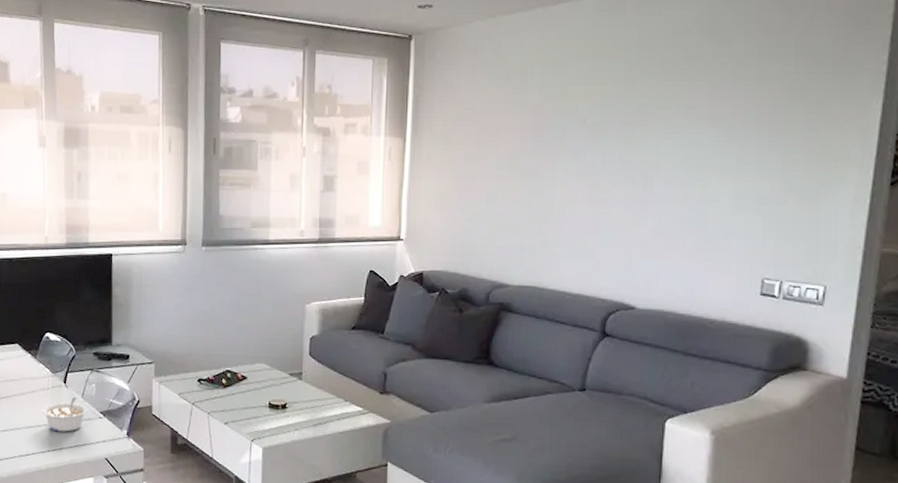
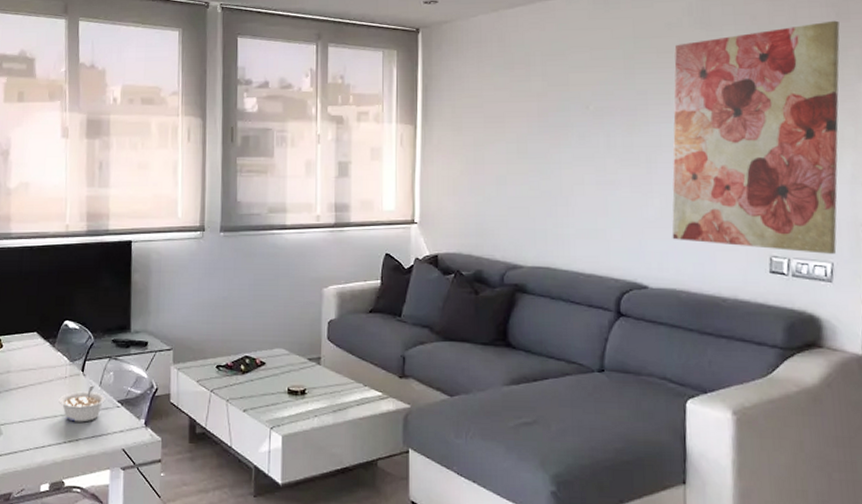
wall art: none [663,31,857,277] -> present [672,20,840,254]

